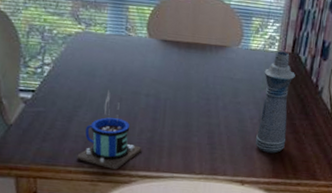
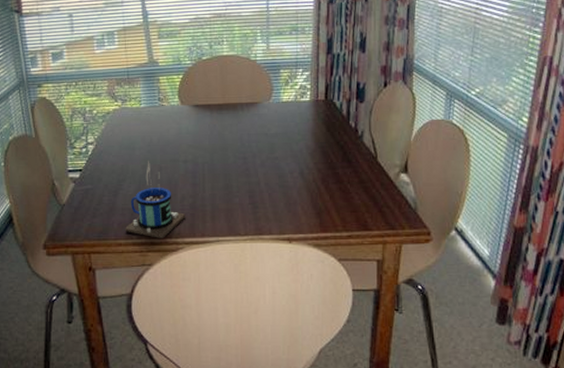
bottle: present [255,51,295,154] -> none [297,100,332,206]

